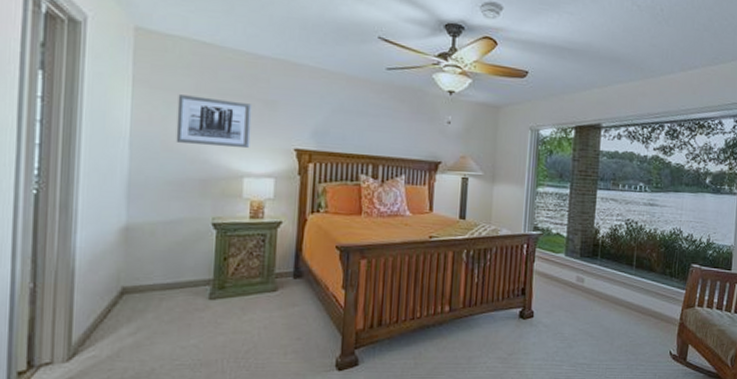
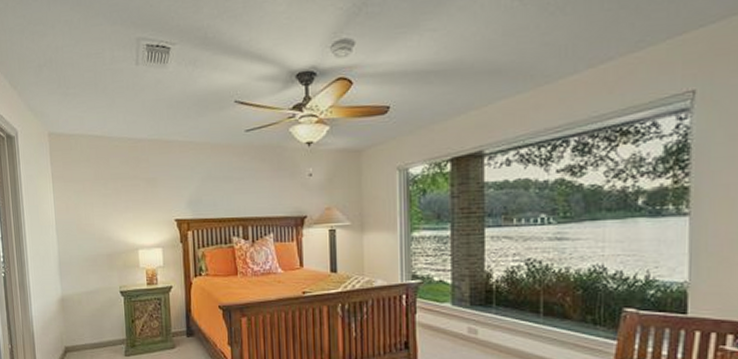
wall art: present [176,94,252,149] -> none [84,183,140,225]

